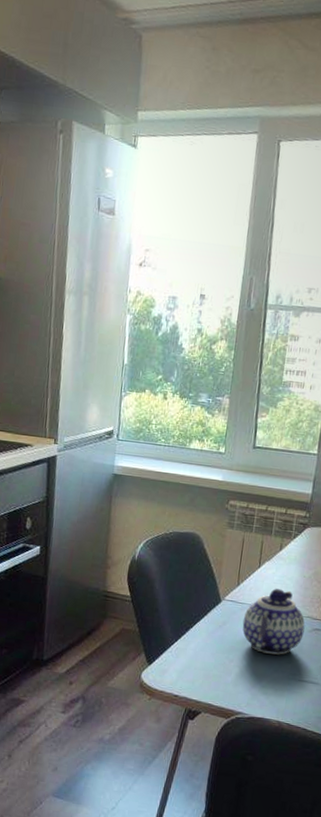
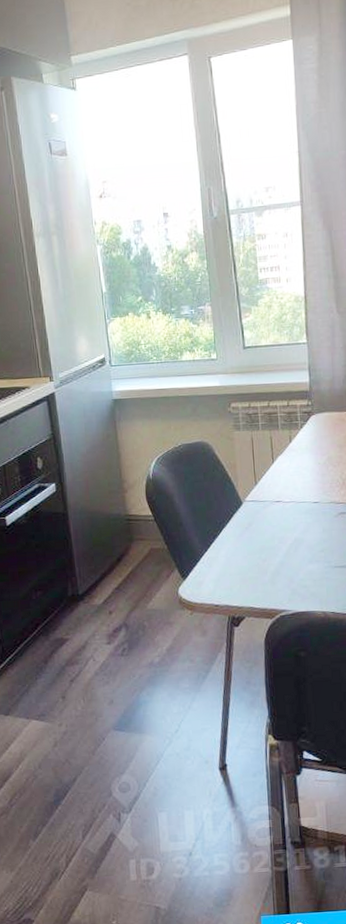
teapot: present [242,588,305,655] -> none [267,480,331,547]

